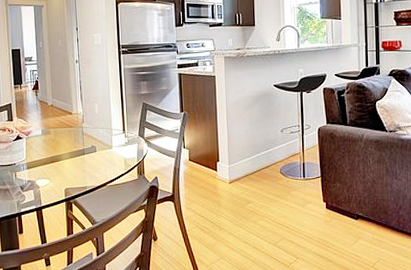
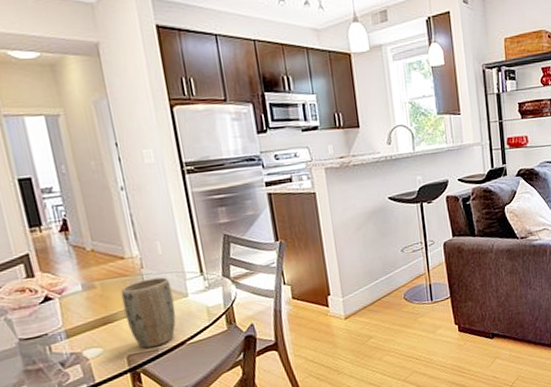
plant pot: none [66,131,102,185] -> present [120,277,176,349]

